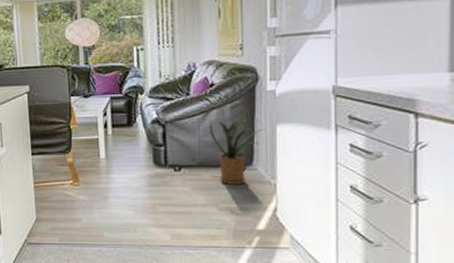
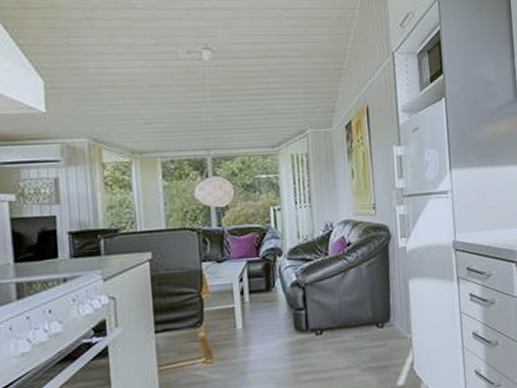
house plant: present [209,119,263,185] -> none [348,276,397,344]

